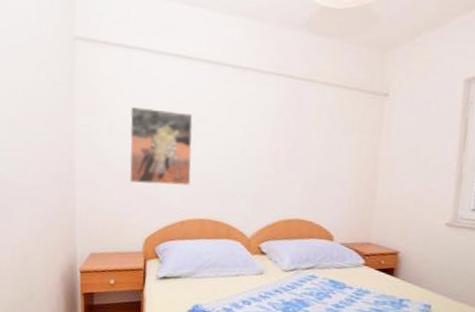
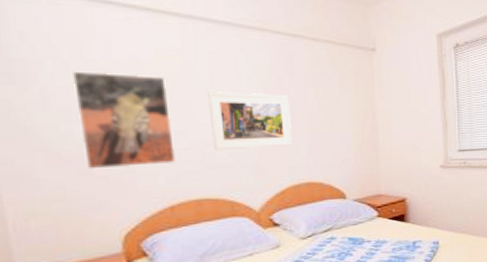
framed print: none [221,128,292,183] -> present [208,92,292,151]

